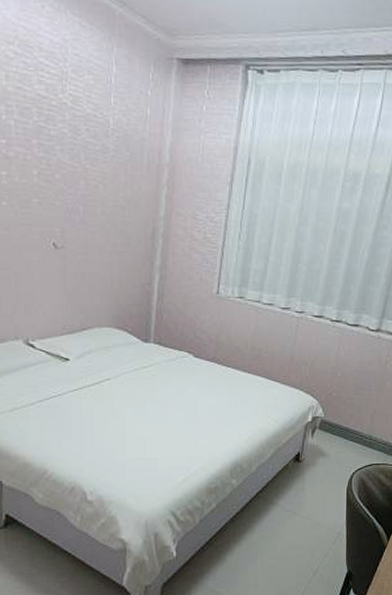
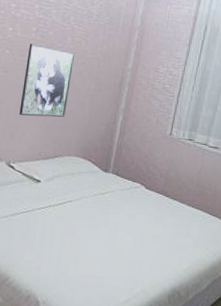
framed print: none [30,191,92,283] -> present [19,43,75,118]

